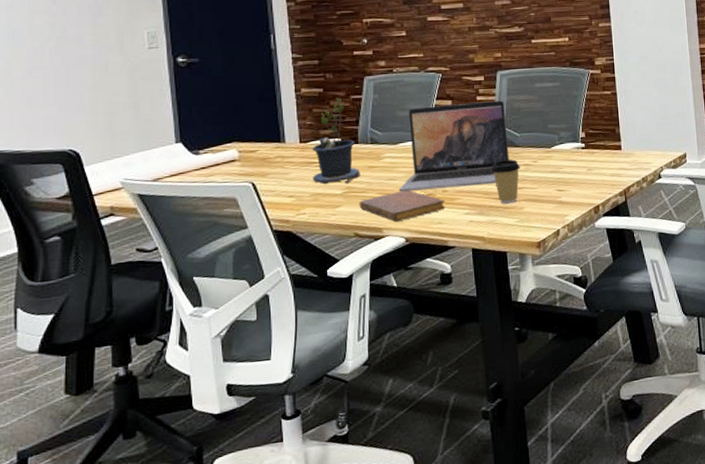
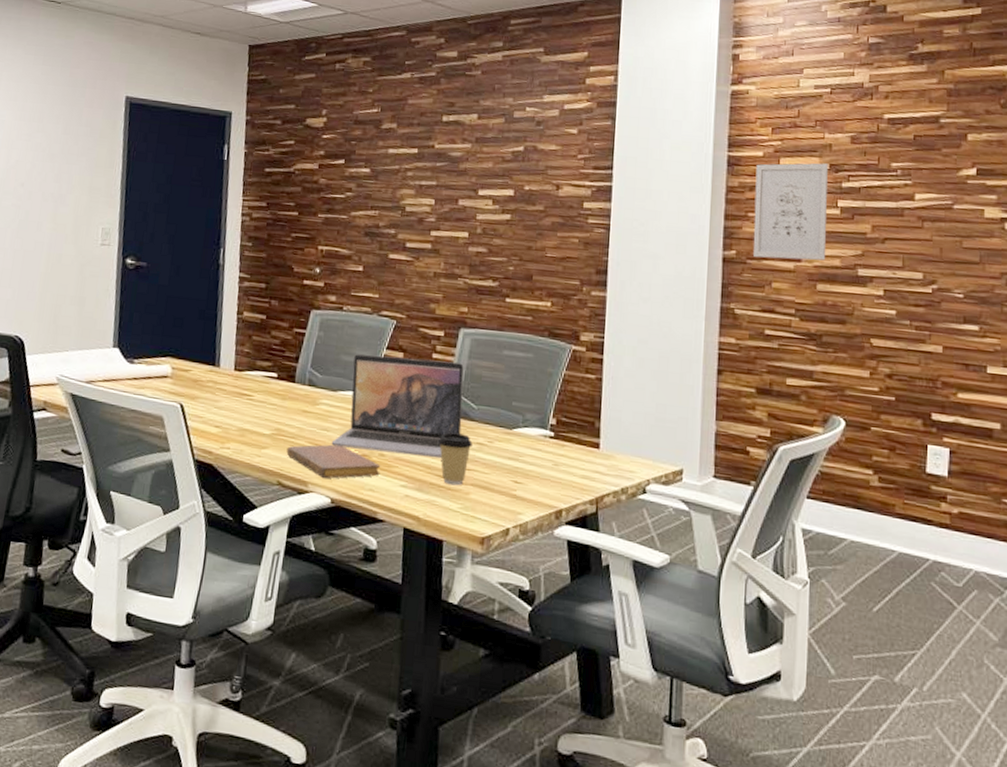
potted plant: present [312,98,361,184] -> none [242,328,293,424]

